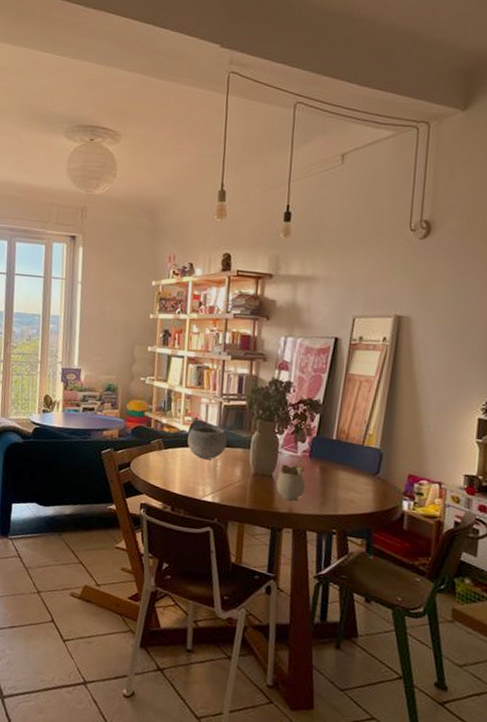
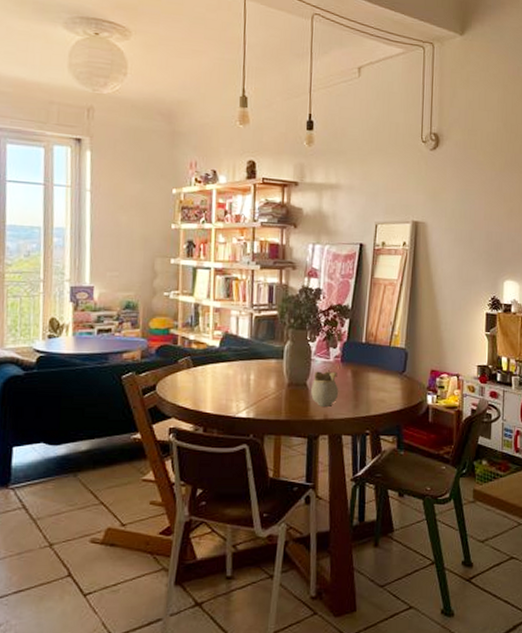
bowl: present [187,425,228,460] -> none [218,338,260,374]

